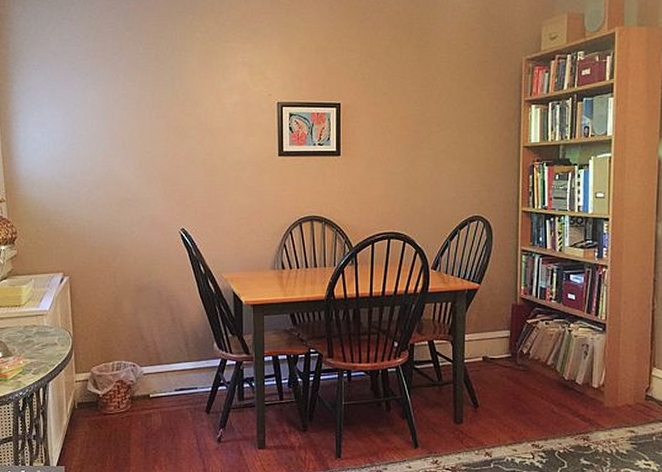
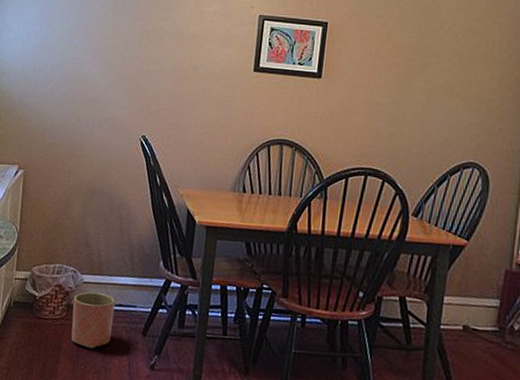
planter: none [136,381,177,434] -> present [71,291,116,349]

